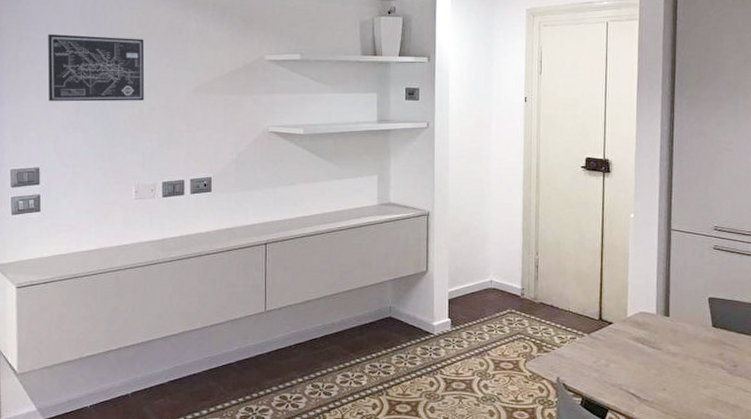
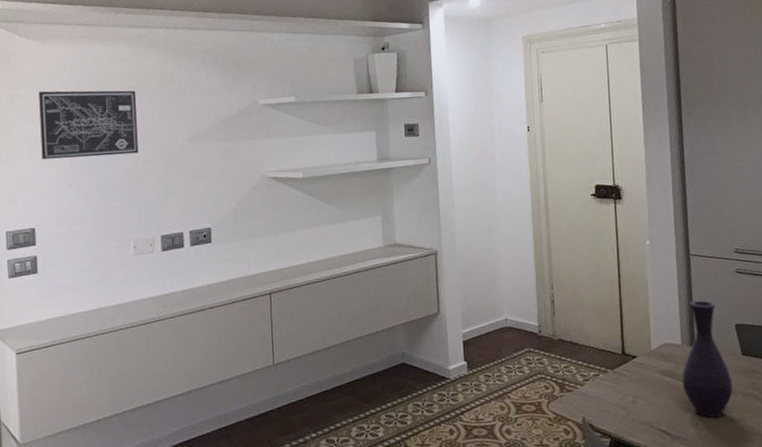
vase: none [653,273,702,384] -> present [681,300,733,418]

